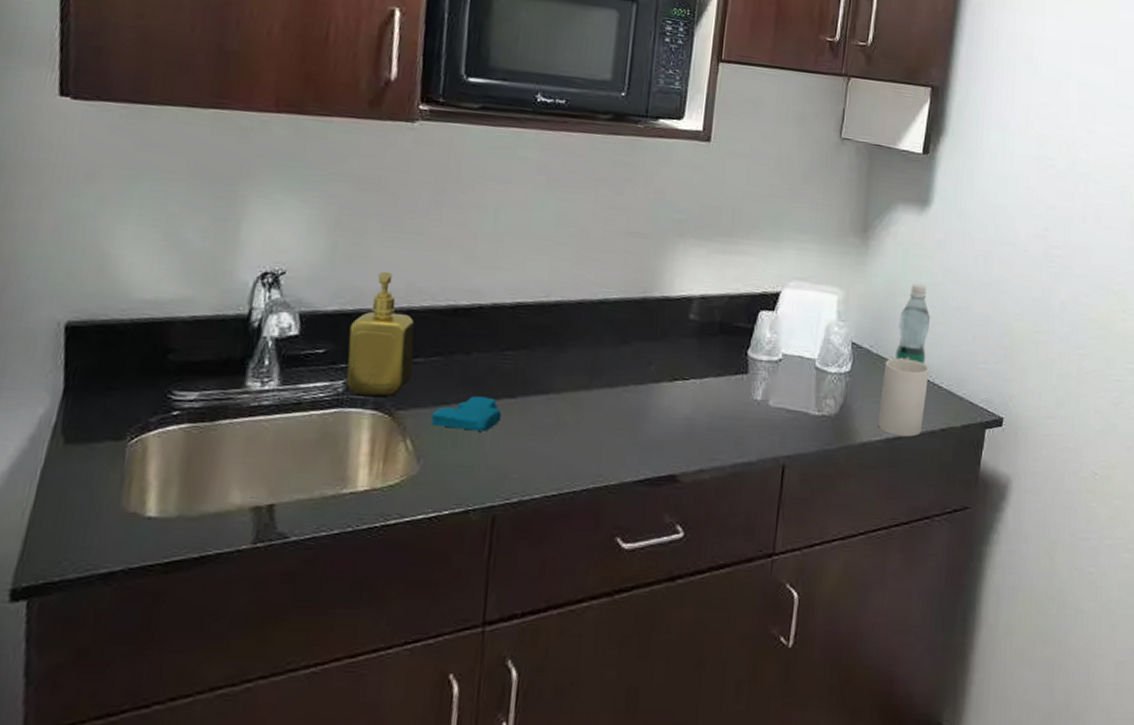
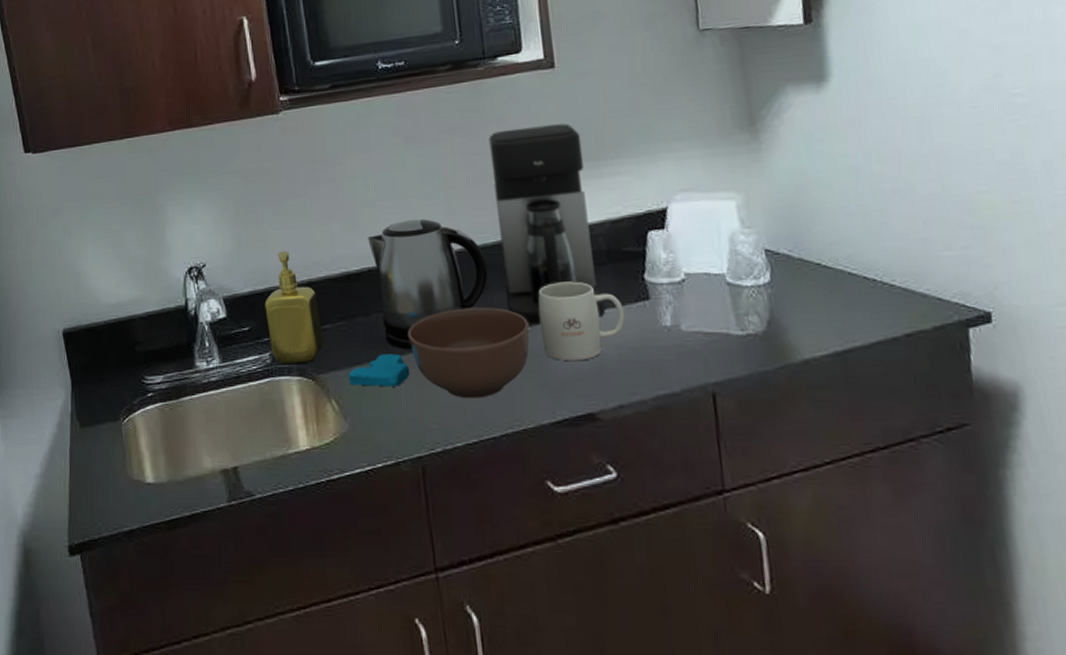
kettle: none [481,261,605,395] -> present [367,218,488,350]
bowl: none [507,359,633,451] -> present [408,307,530,399]
coffee maker: none [616,191,720,385] -> present [488,123,606,325]
mug: none [642,346,723,424] -> present [537,281,625,362]
cup: present [878,358,929,437] -> none [812,258,880,349]
bottle: present [894,283,931,365] -> none [818,171,866,262]

